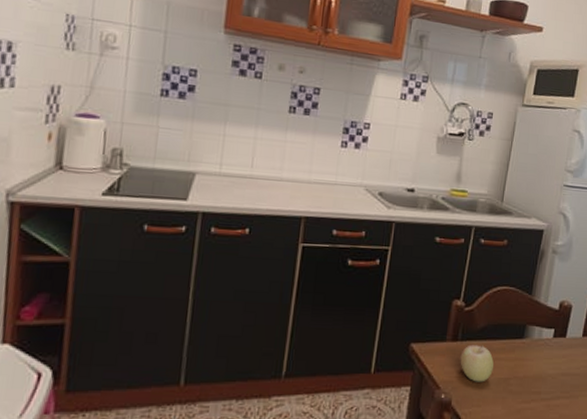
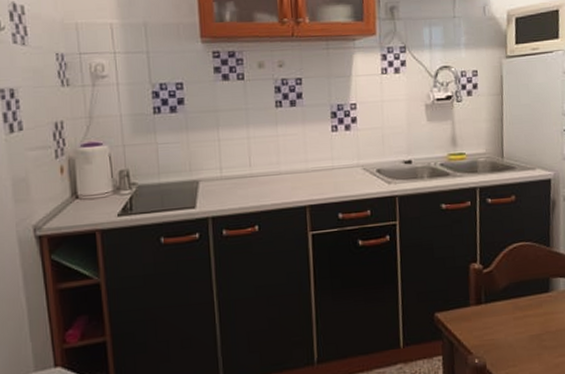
fruit: present [460,345,494,382] -> none [487,304,523,343]

